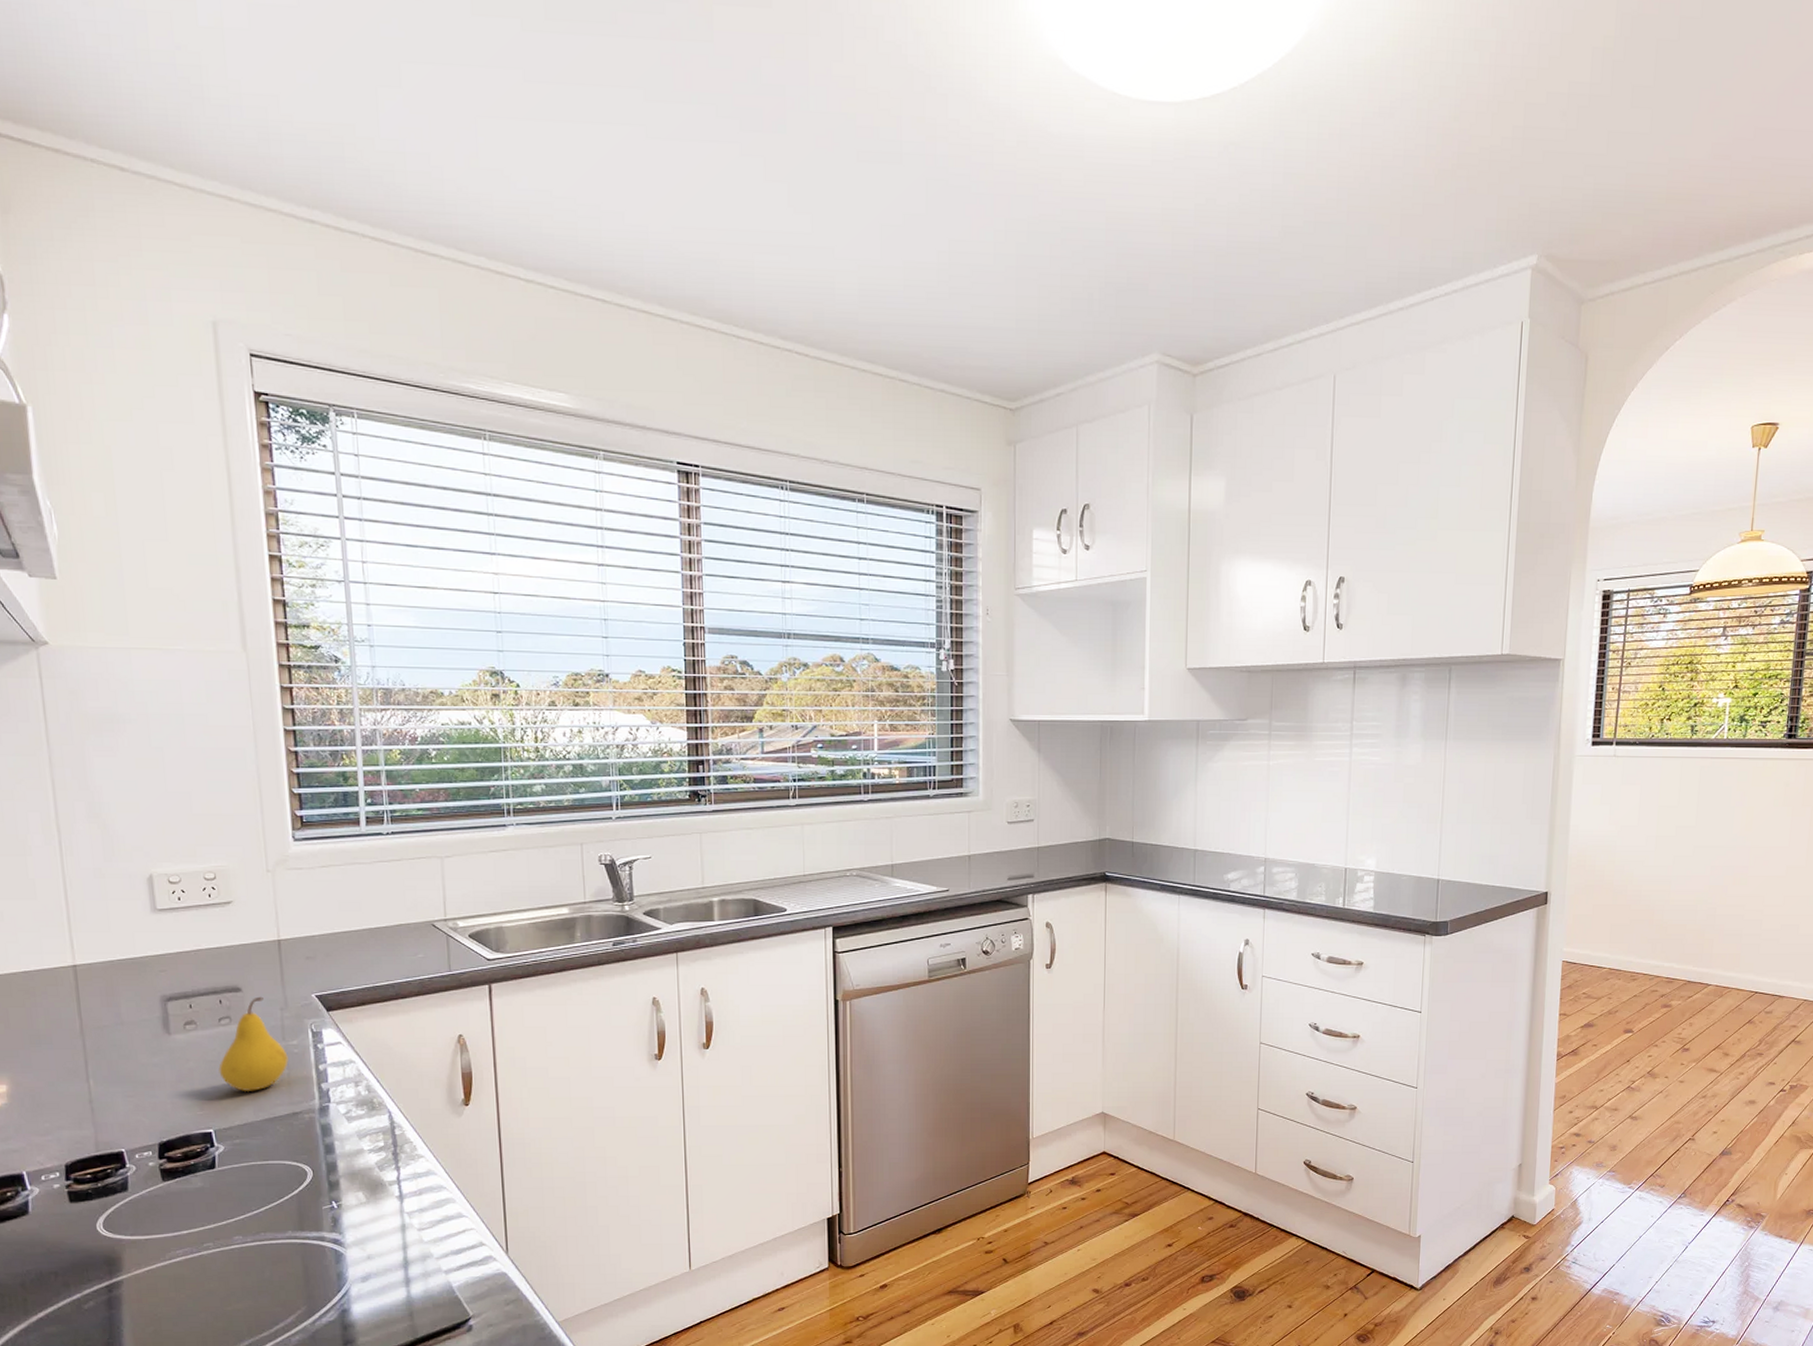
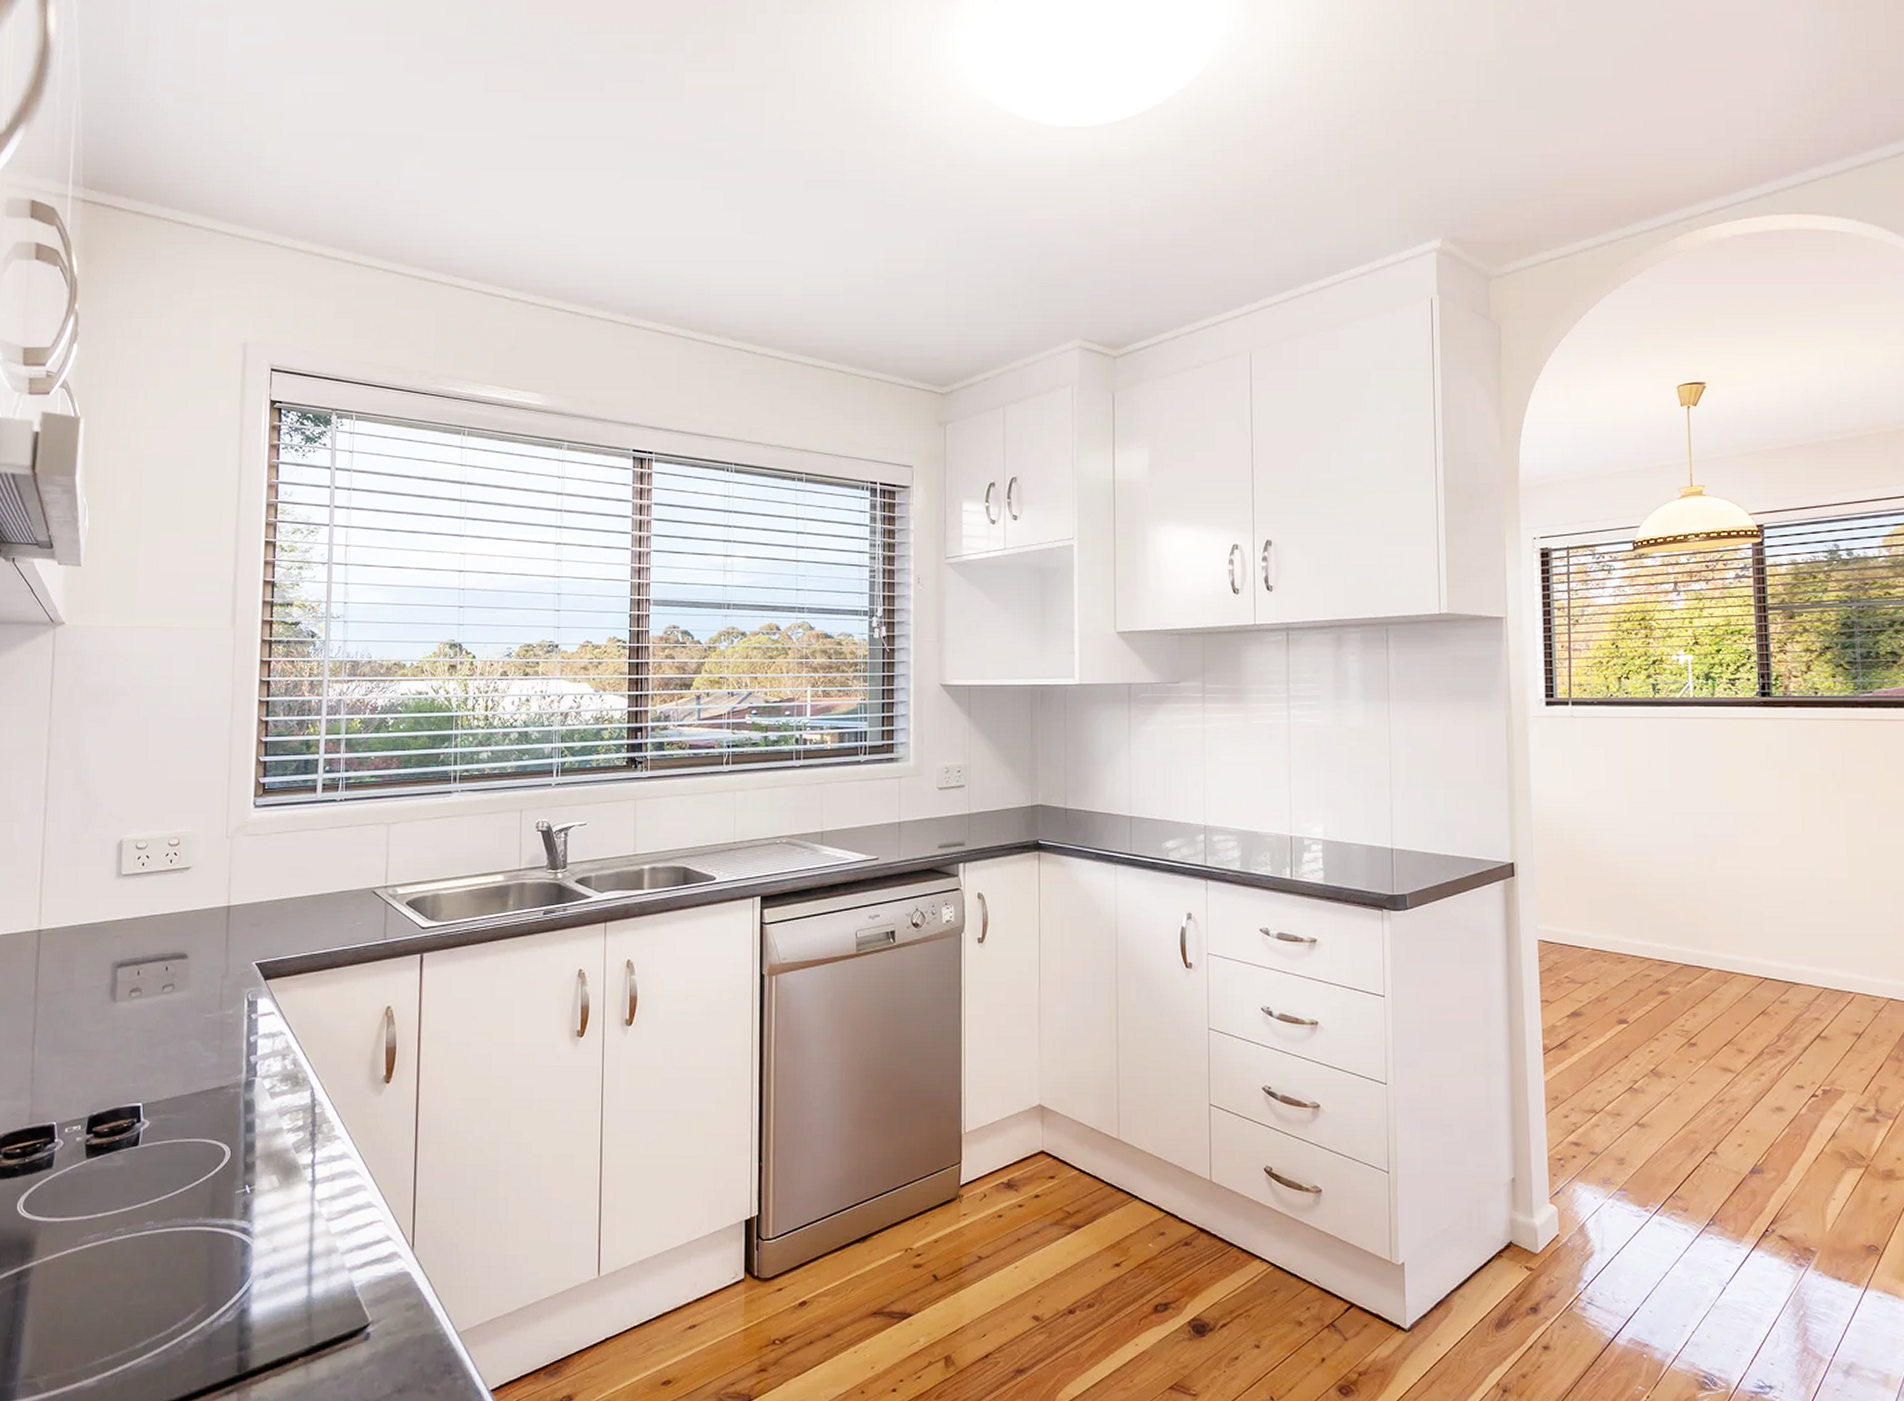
fruit: present [218,996,288,1092] -> none [155,963,222,1064]

